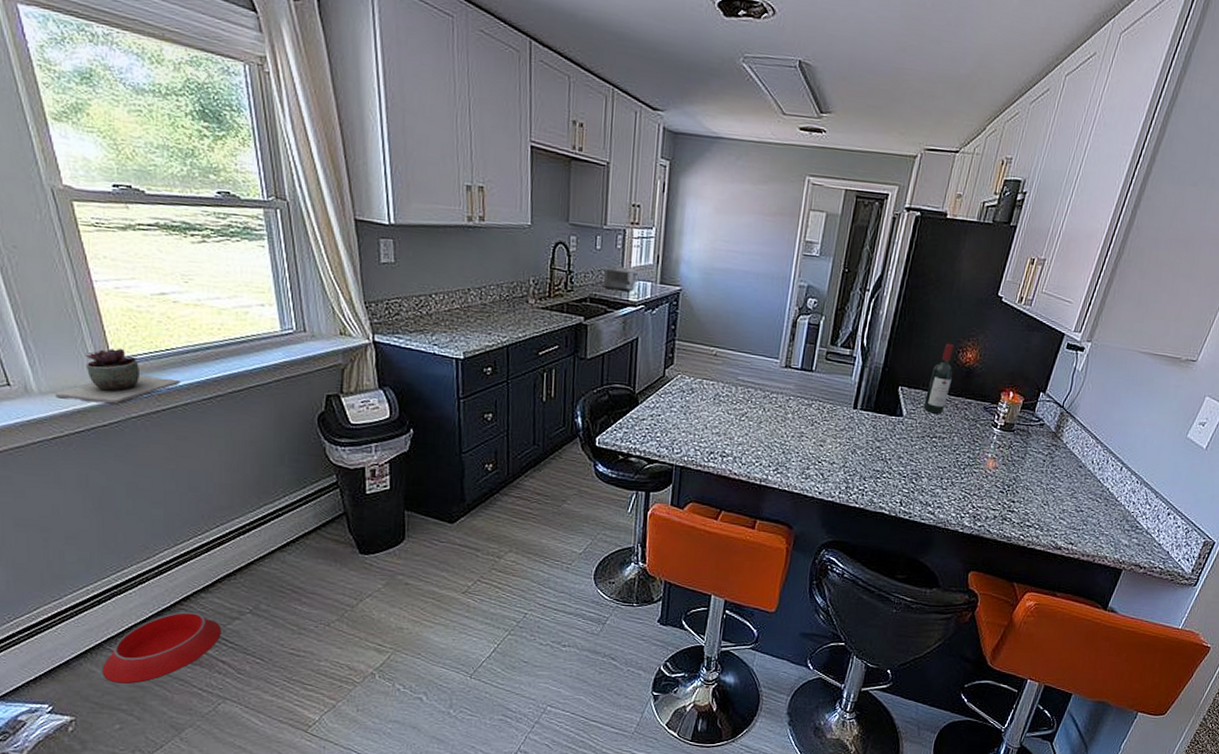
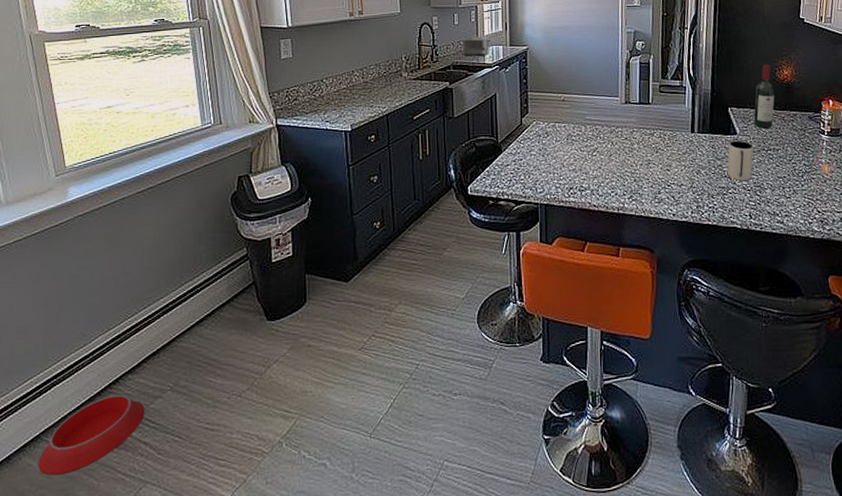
succulent plant: present [55,348,180,404] -> none [19,156,119,206]
mug: none [884,422,919,467] -> present [727,140,754,182]

